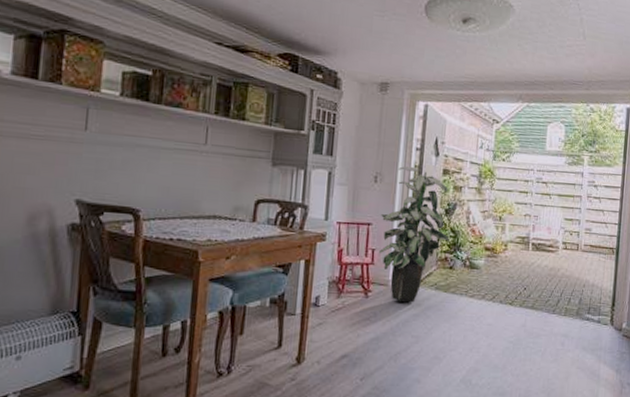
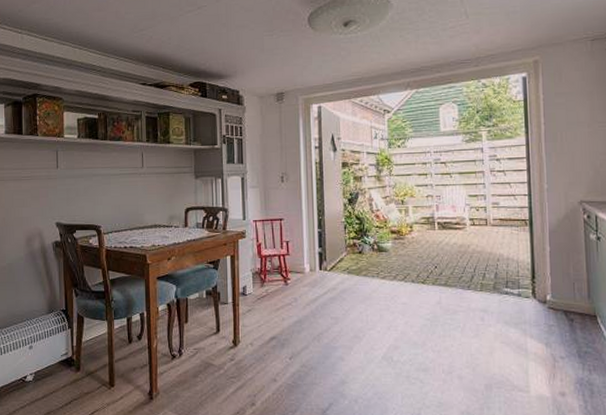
indoor plant: present [379,165,450,303] -> none [291,163,356,287]

